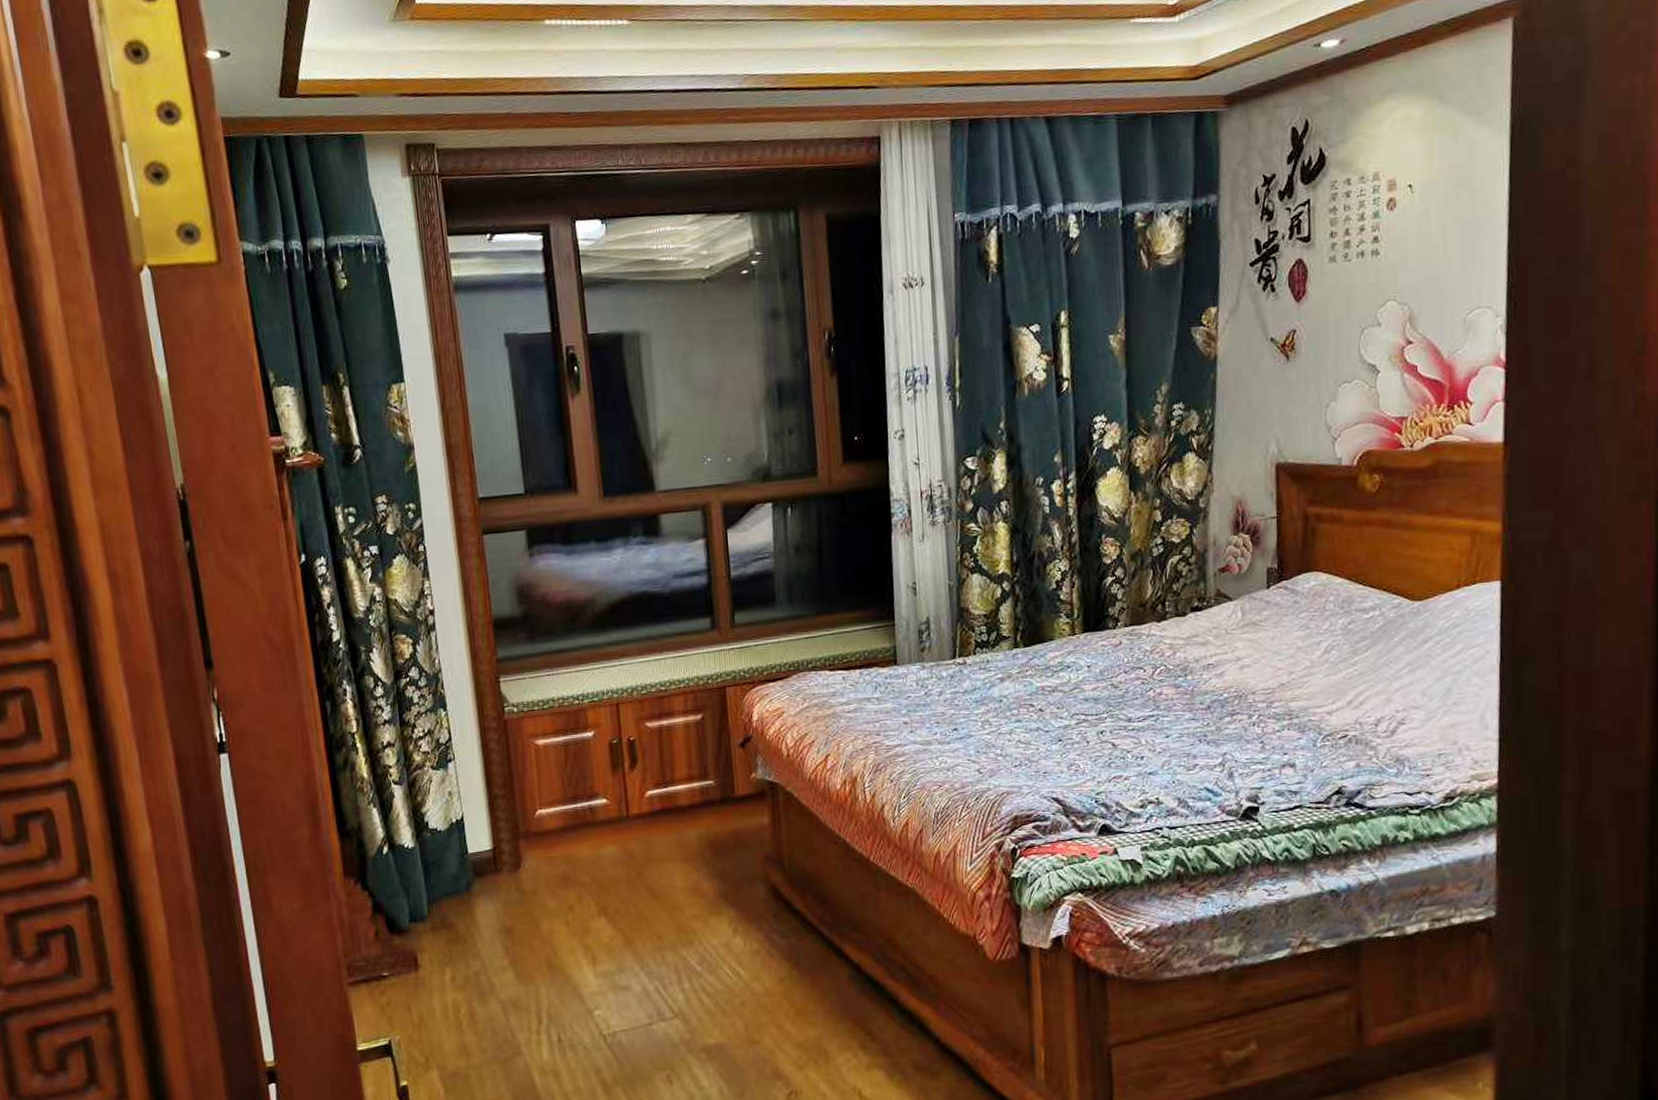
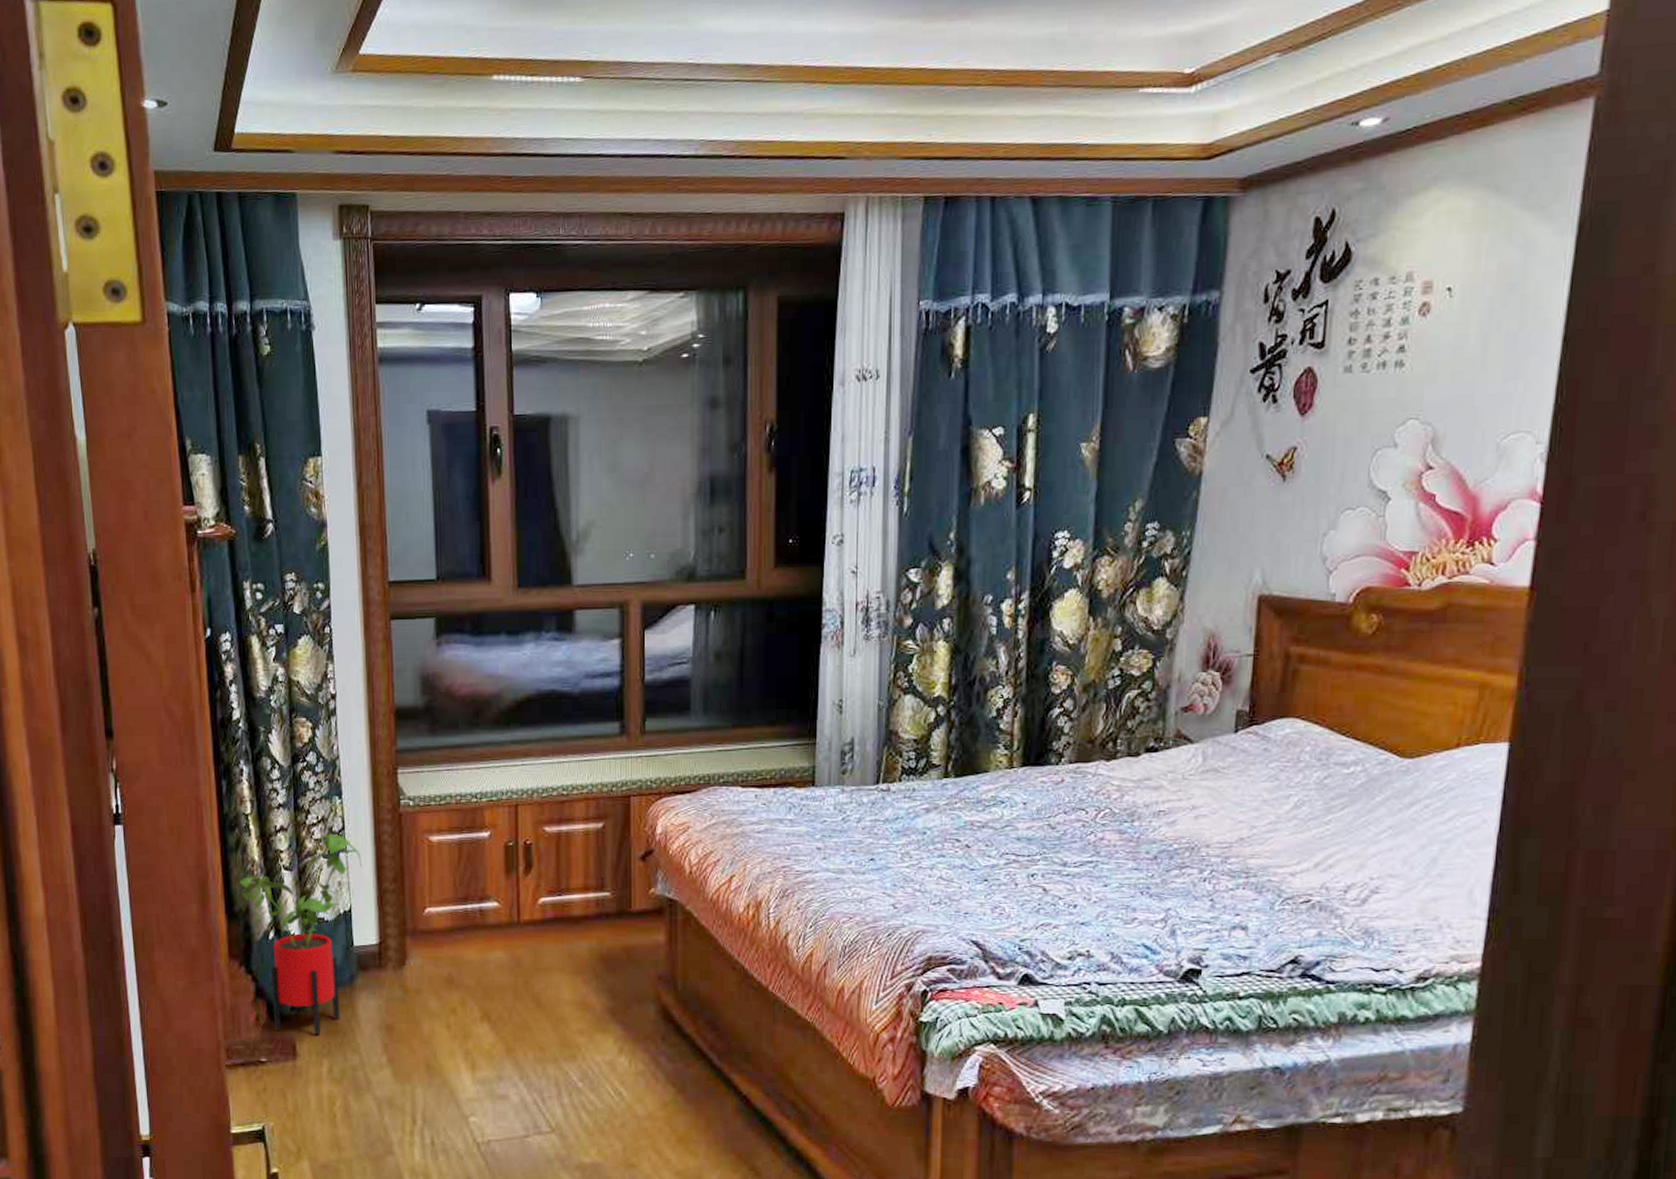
house plant: none [350,745,471,945] -> present [240,833,362,1036]

